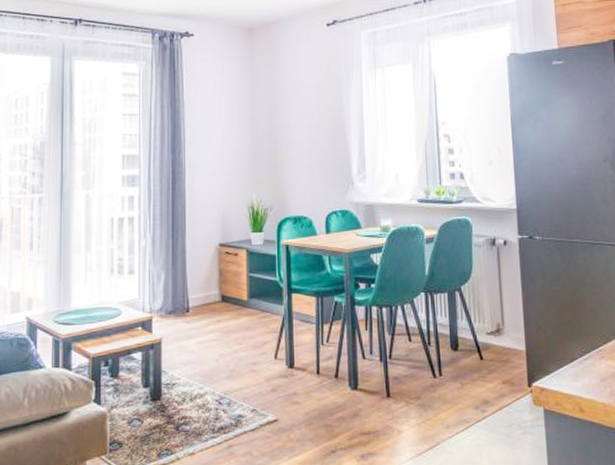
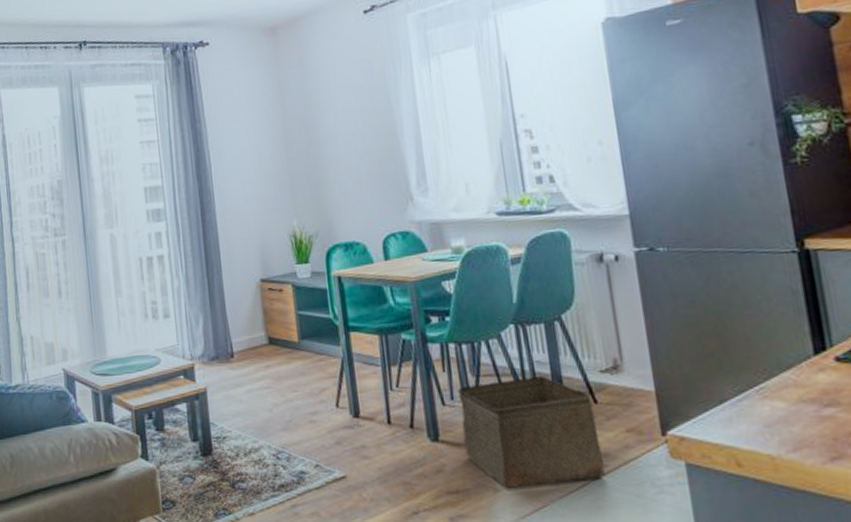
storage bin: none [376,335,484,430] -> present [457,375,605,488]

